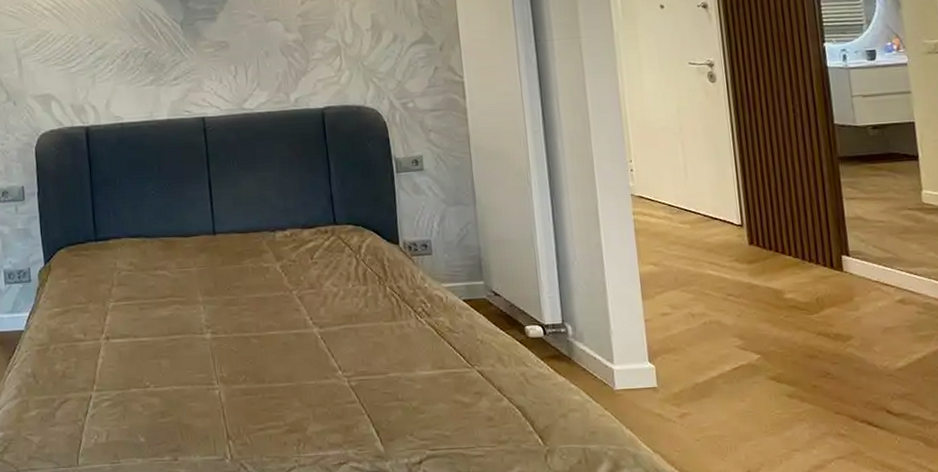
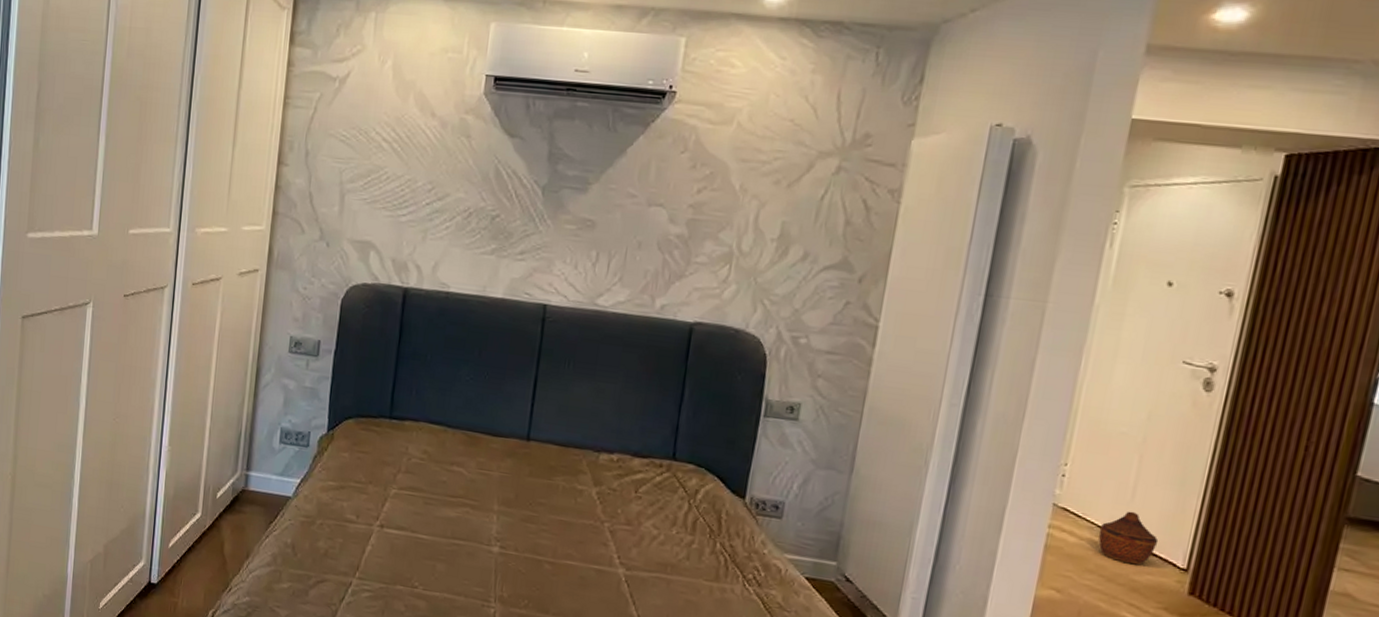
woven basket: none [670,187,715,231] -> present [1098,511,1159,565]

